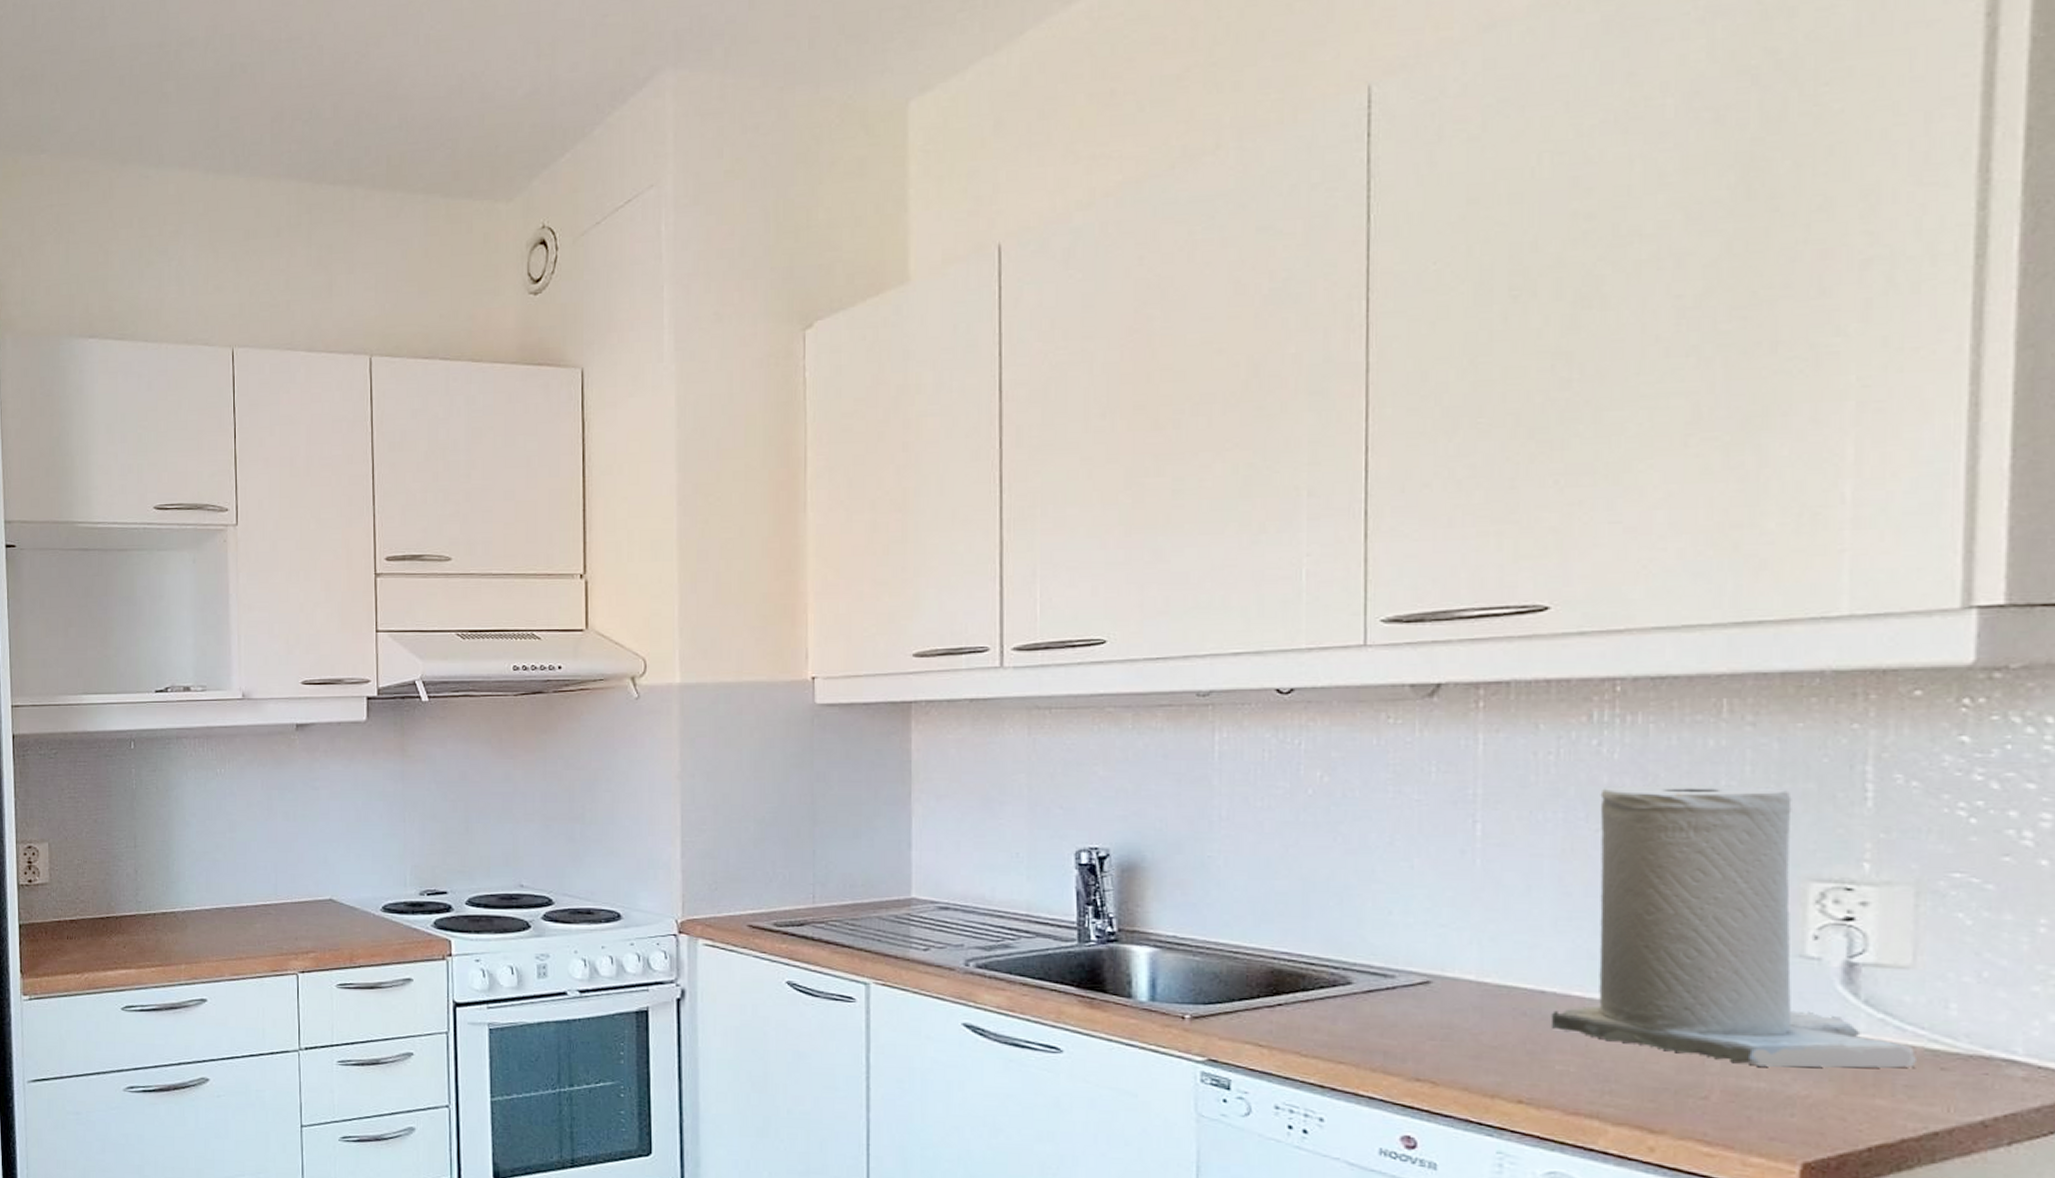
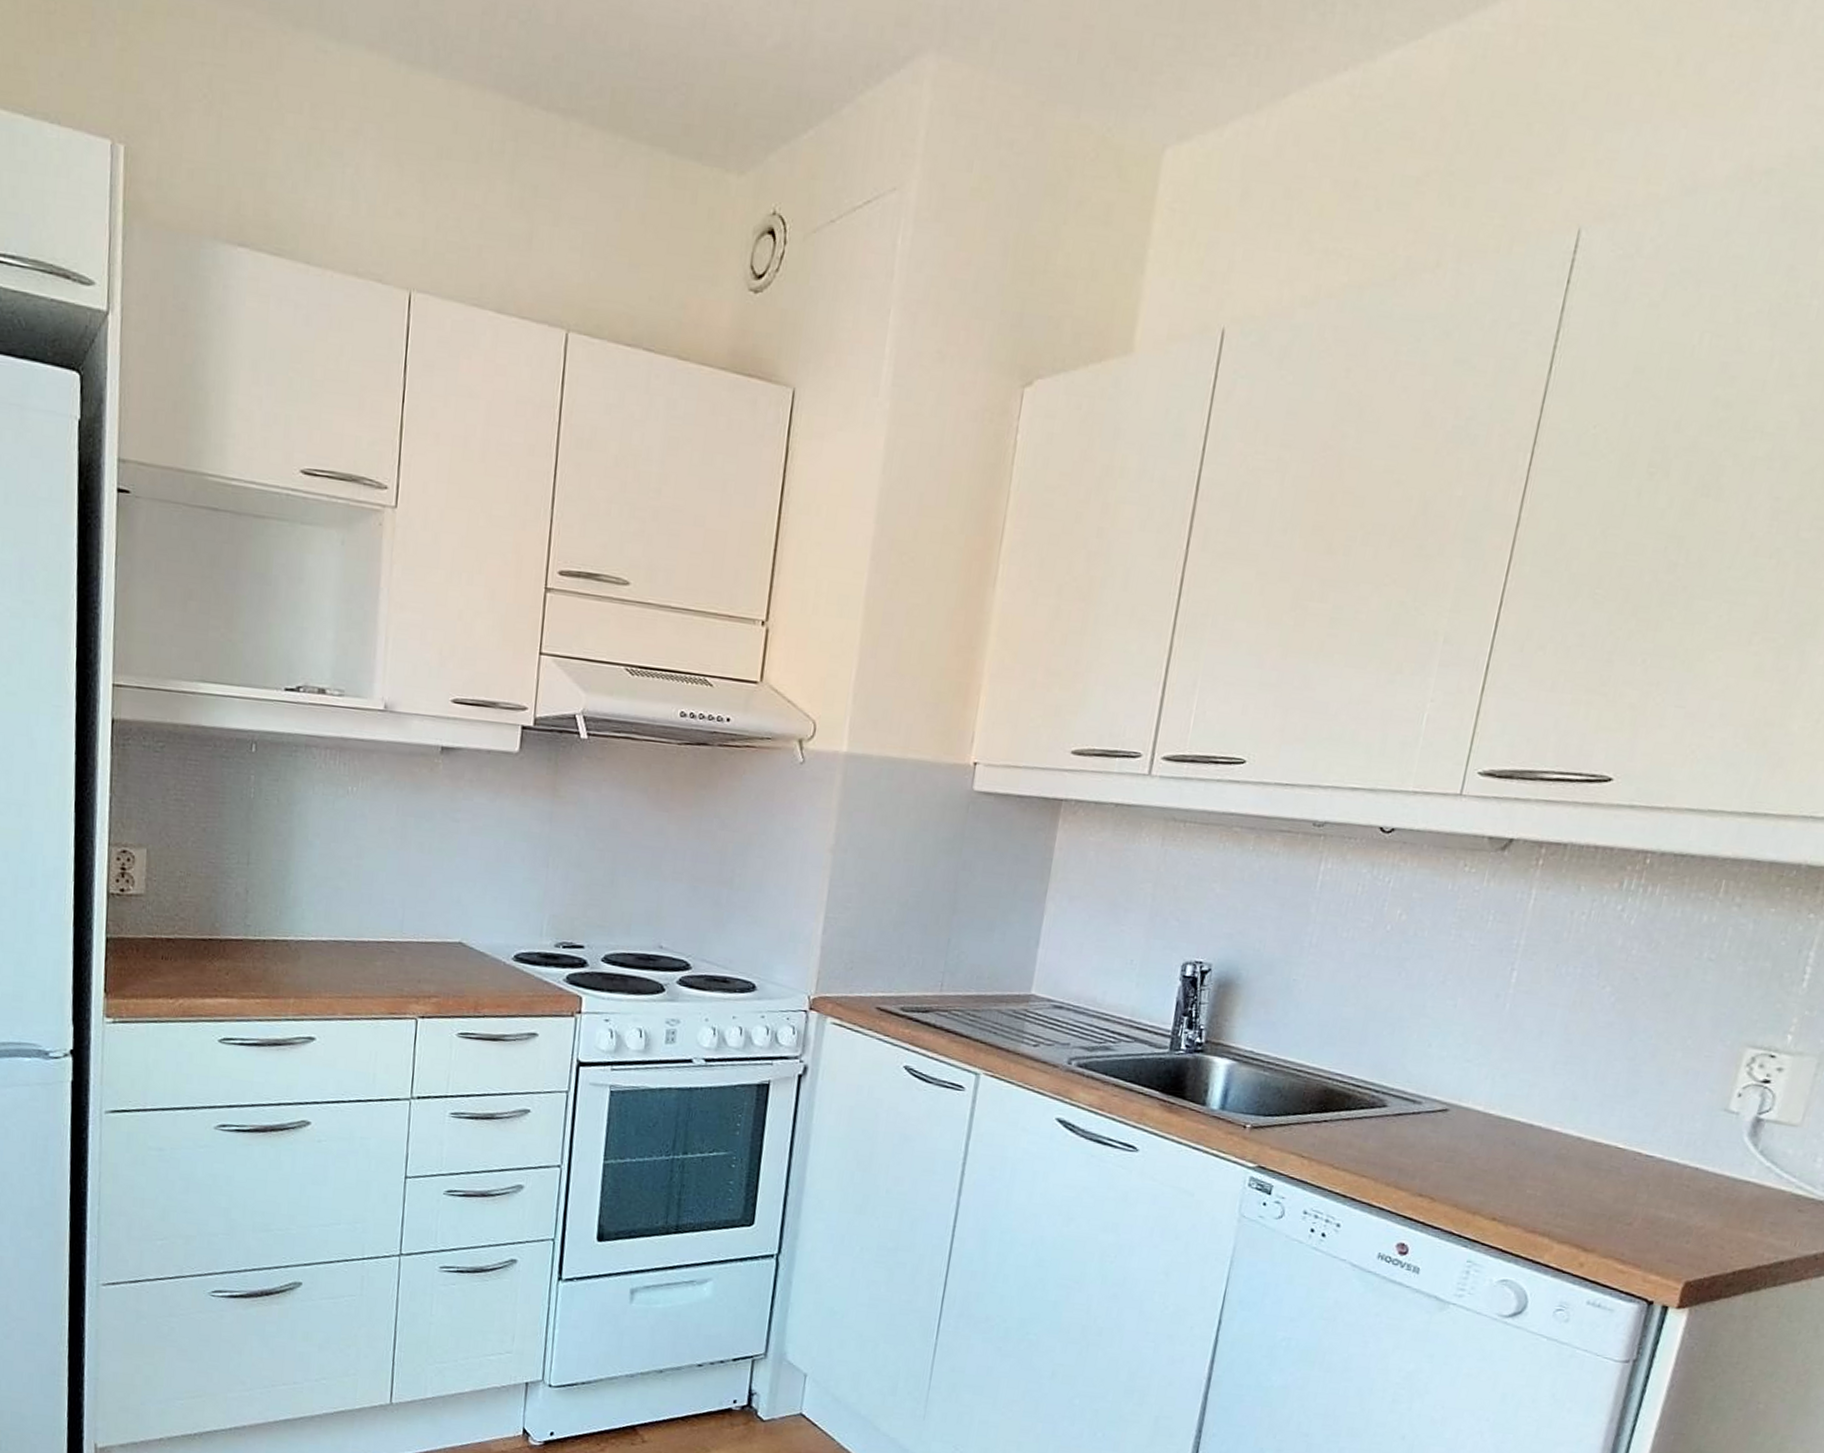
paper towel: present [1550,785,1916,1068] -> none [1531,948,1785,1208]

